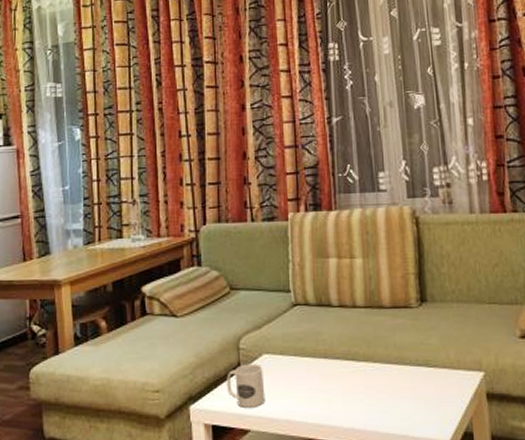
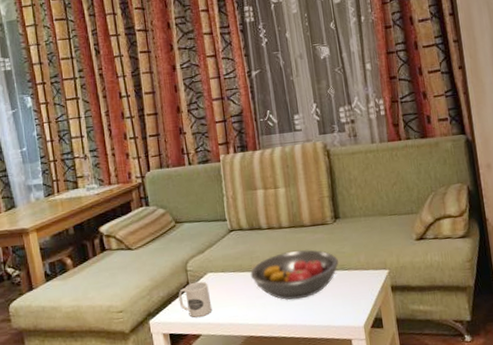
fruit bowl: none [314,337,422,399] -> present [250,250,339,301]

